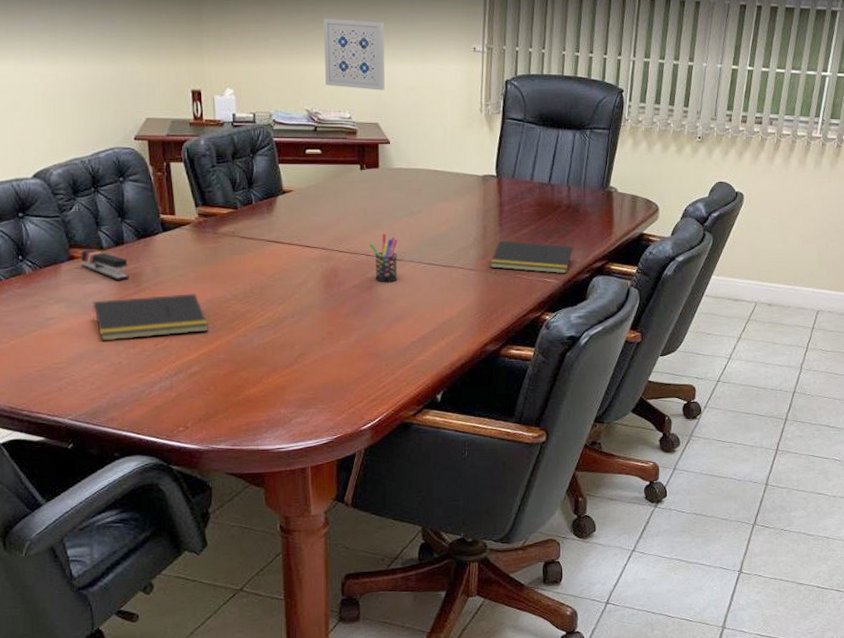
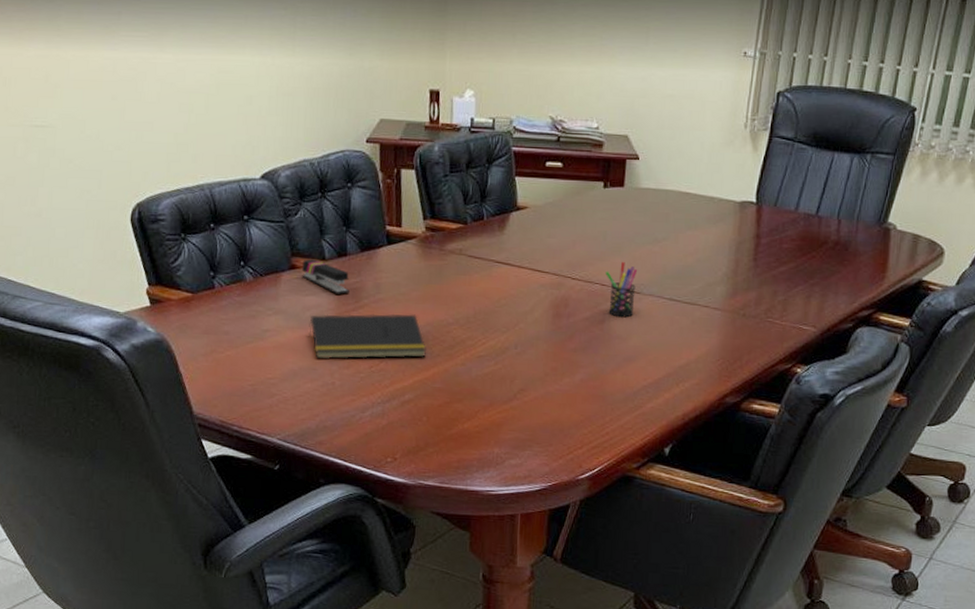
wall art: present [324,18,385,90] -> none [574,13,645,98]
notepad: present [490,241,573,274] -> none [739,278,837,322]

